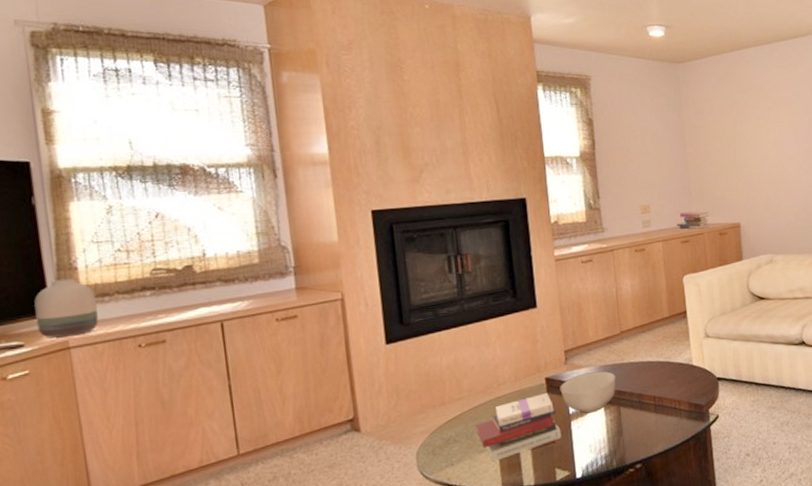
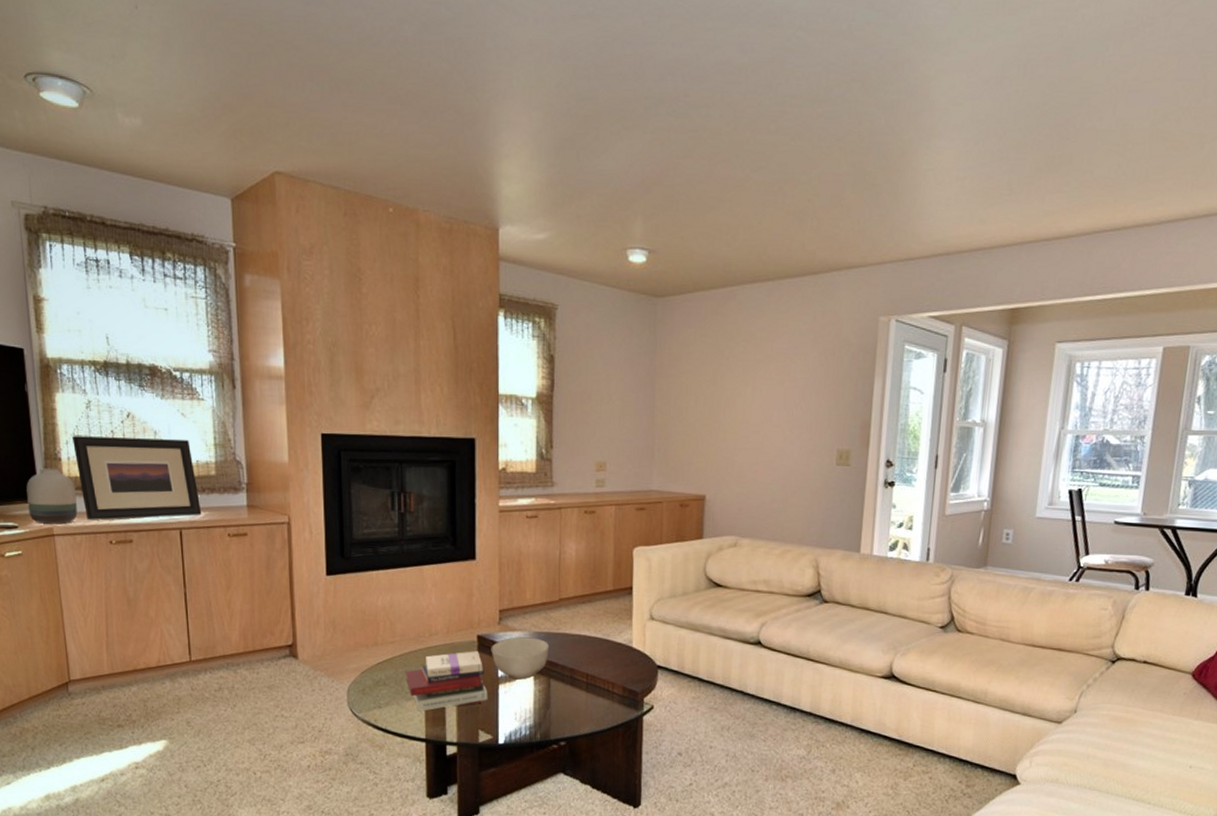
picture frame: none [91,232,246,327] -> present [72,436,202,521]
books: present [677,211,710,230] -> none [633,474,672,498]

